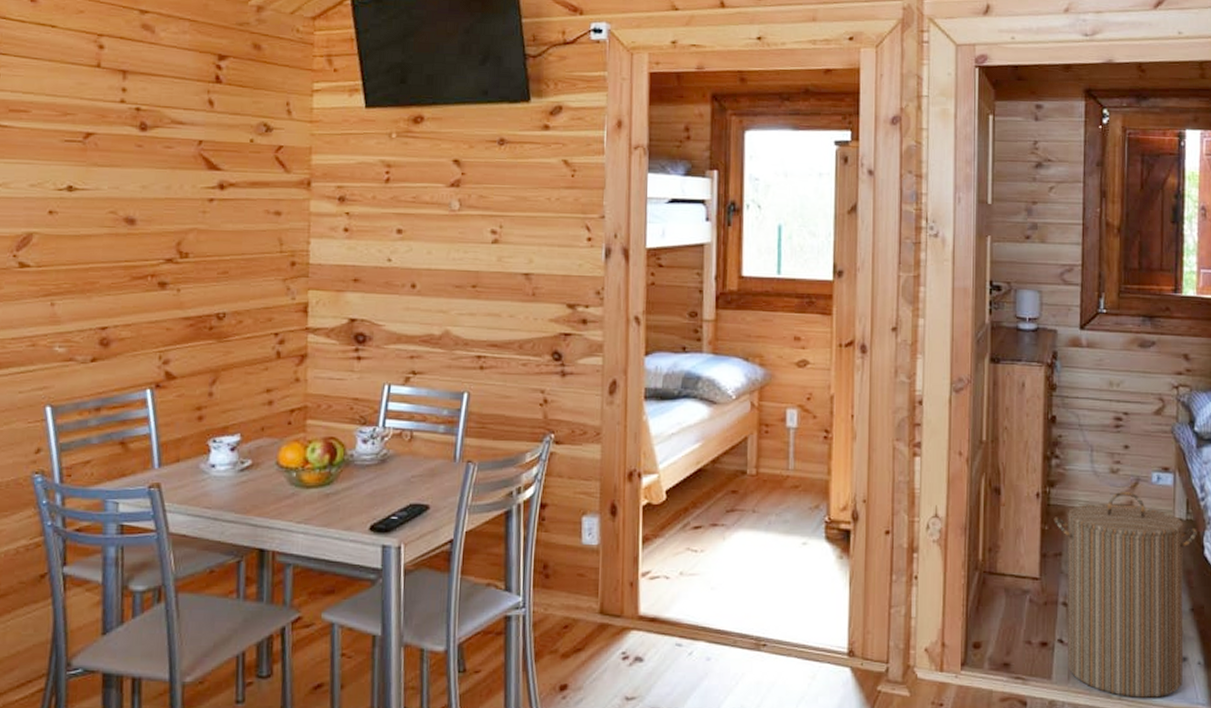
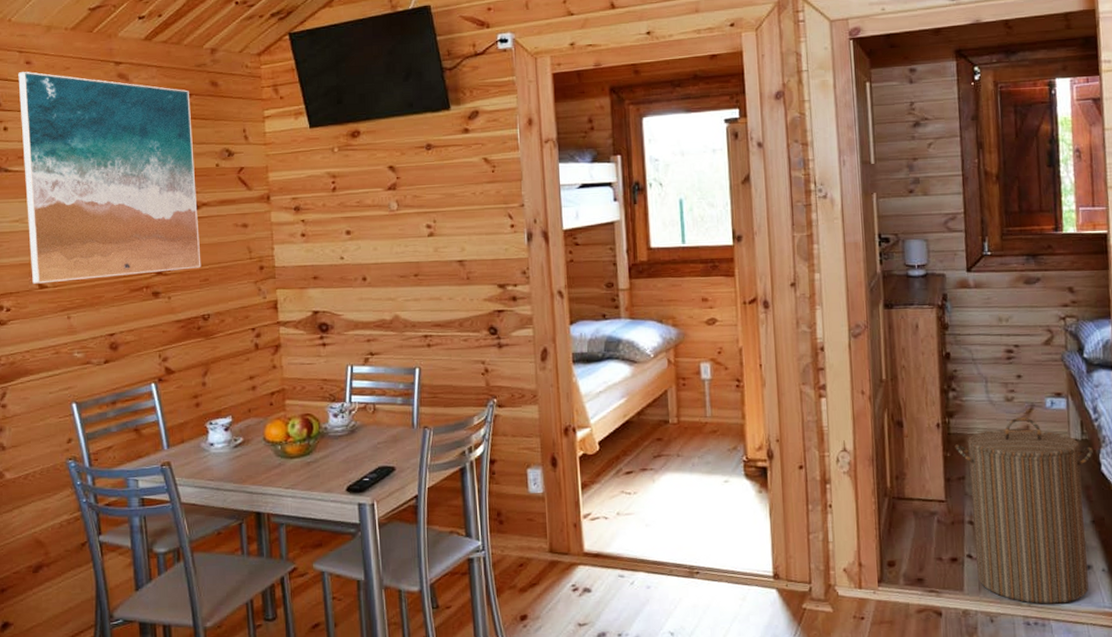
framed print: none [11,10,227,262] -> present [18,72,201,284]

